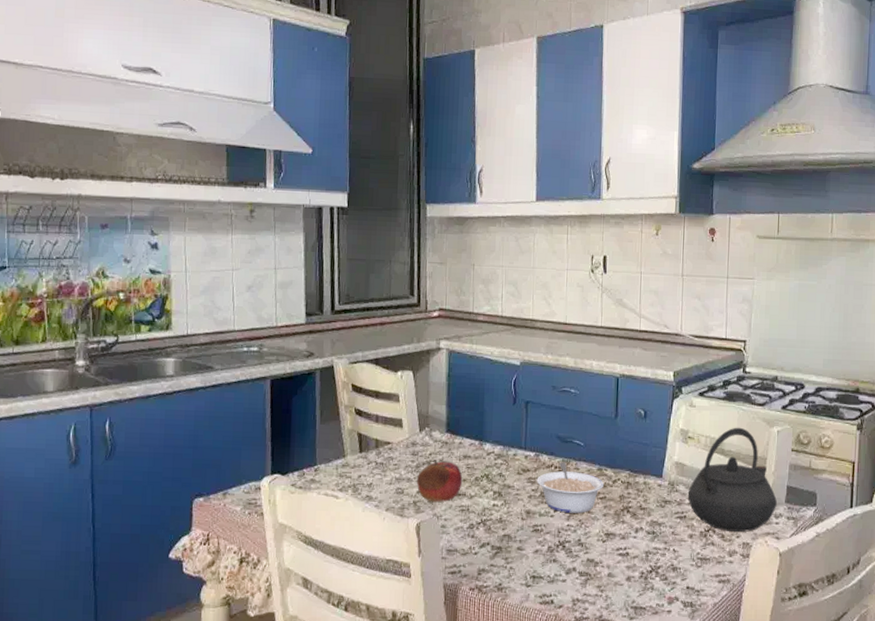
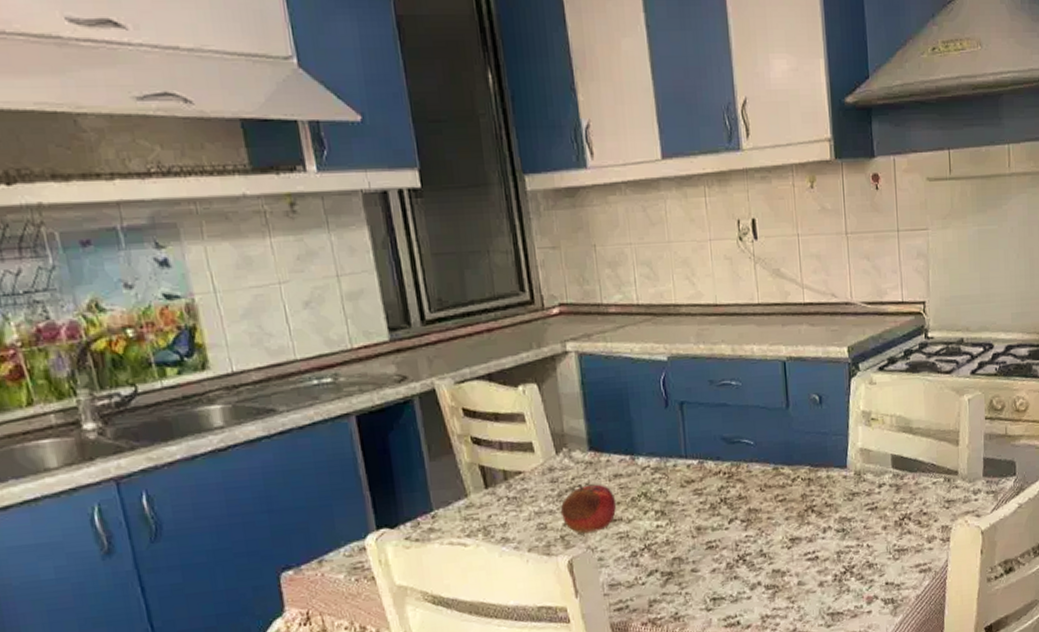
legume: present [536,462,604,513] -> none [704,466,782,524]
kettle: present [687,427,777,532] -> none [876,400,974,517]

